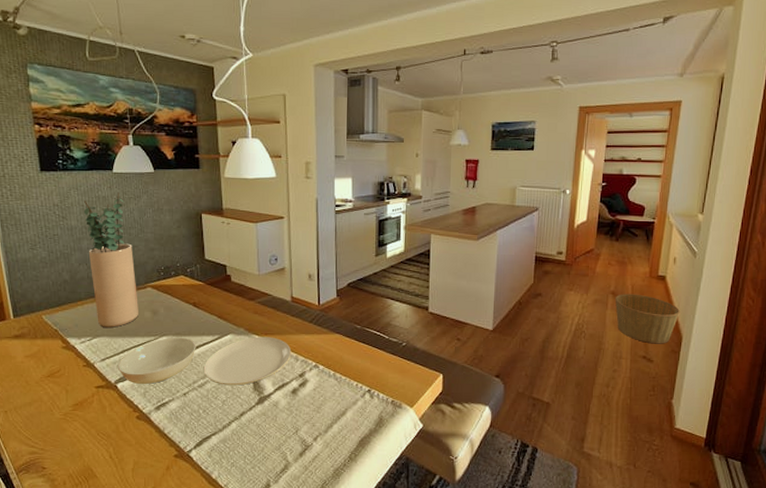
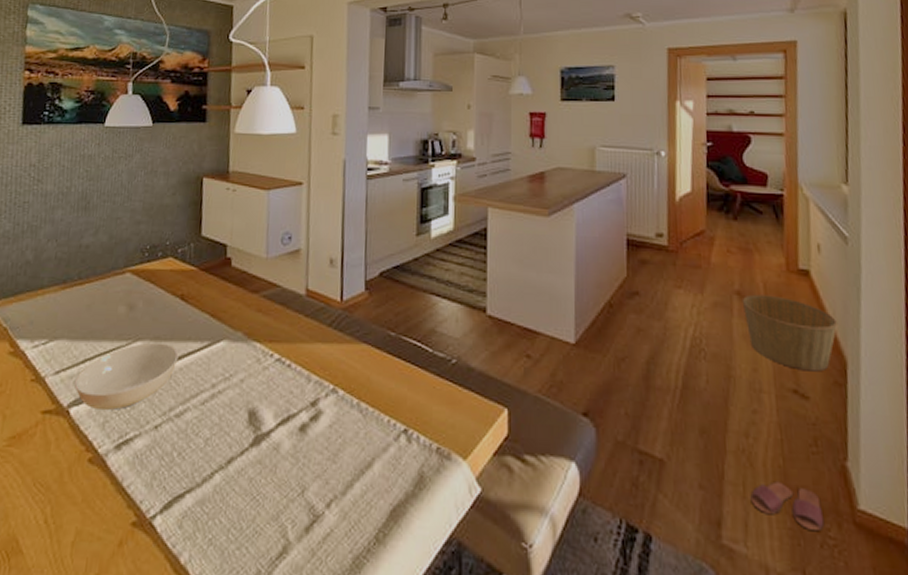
vase: present [83,192,140,328] -> none [58,150,115,327]
plate: present [203,336,292,386] -> none [184,344,303,417]
slippers: none [605,413,652,442] -> present [750,481,825,532]

